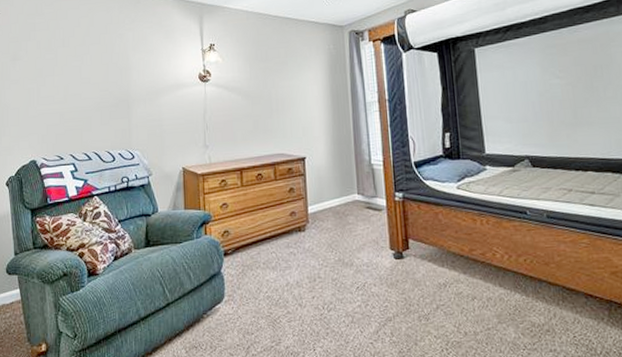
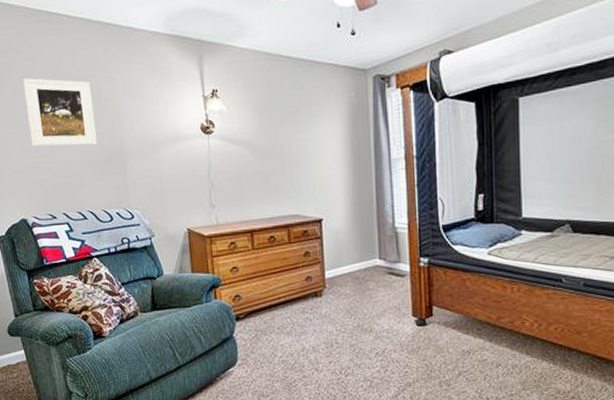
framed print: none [46,35,107,95] -> present [22,78,98,147]

